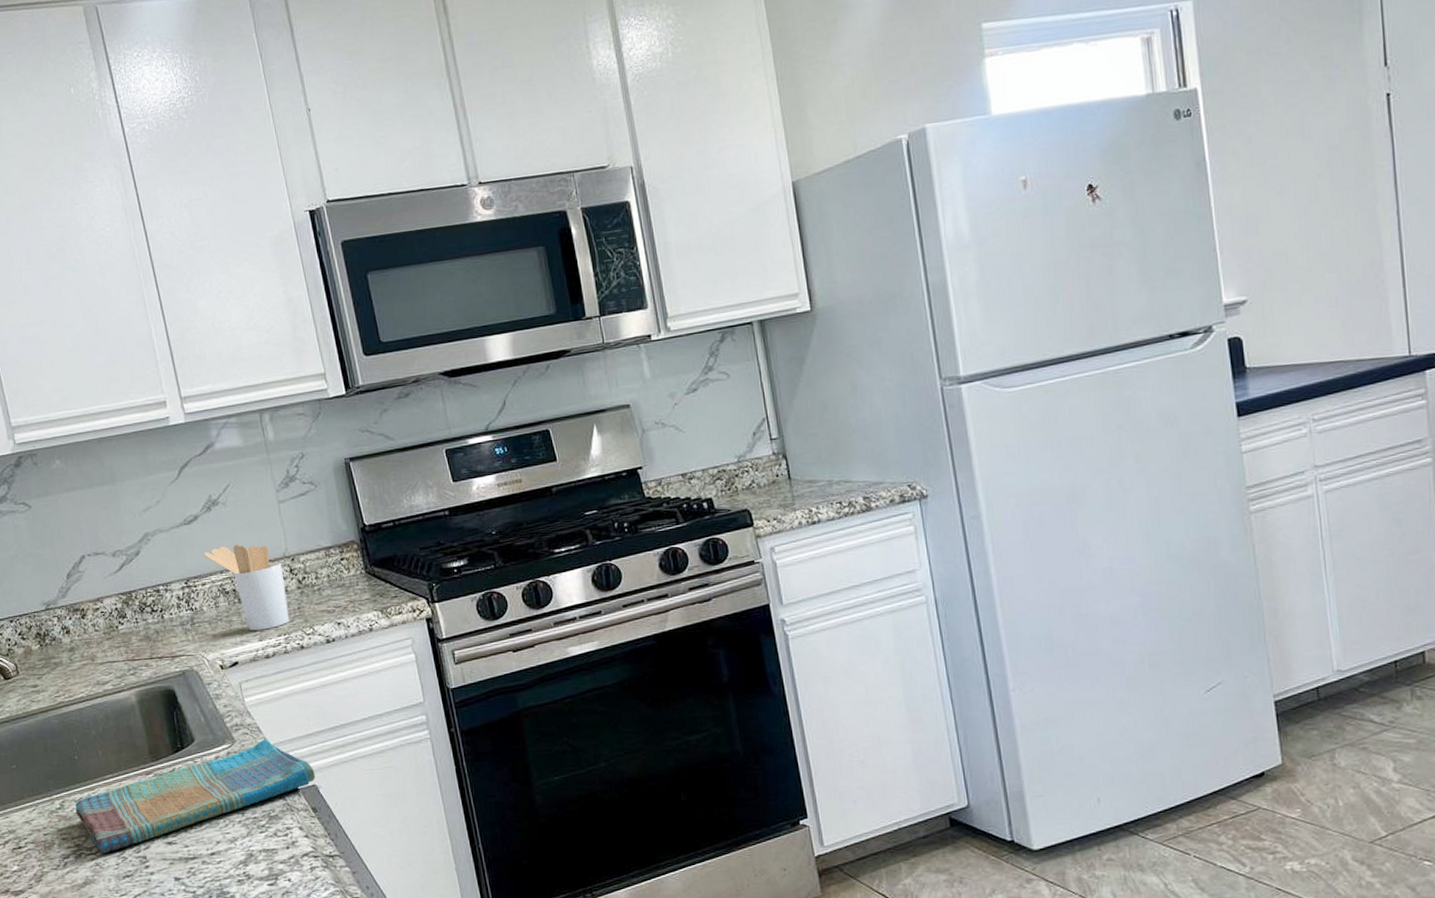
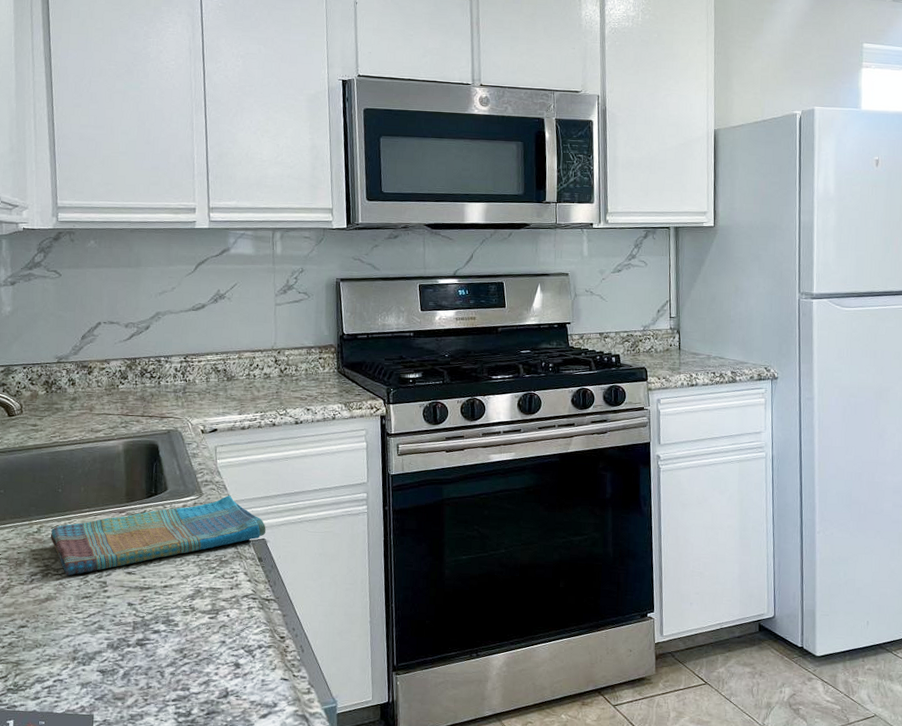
utensil holder: present [204,544,289,631] -> none [204,332,269,406]

